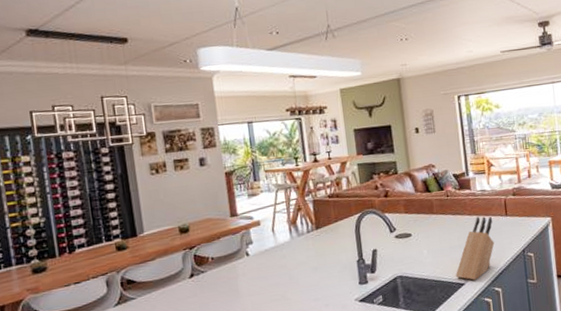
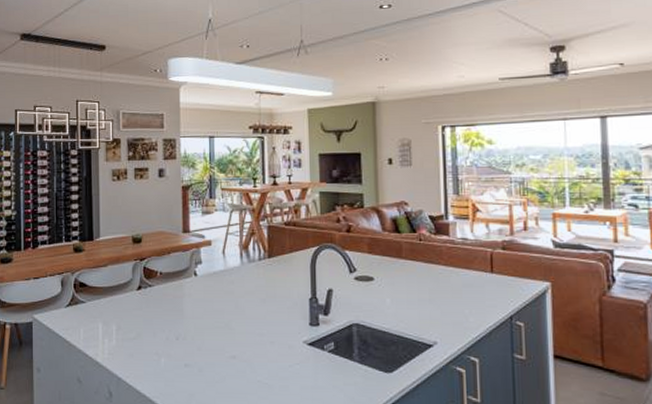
knife block: present [456,216,495,280] -> none [423,269,474,343]

